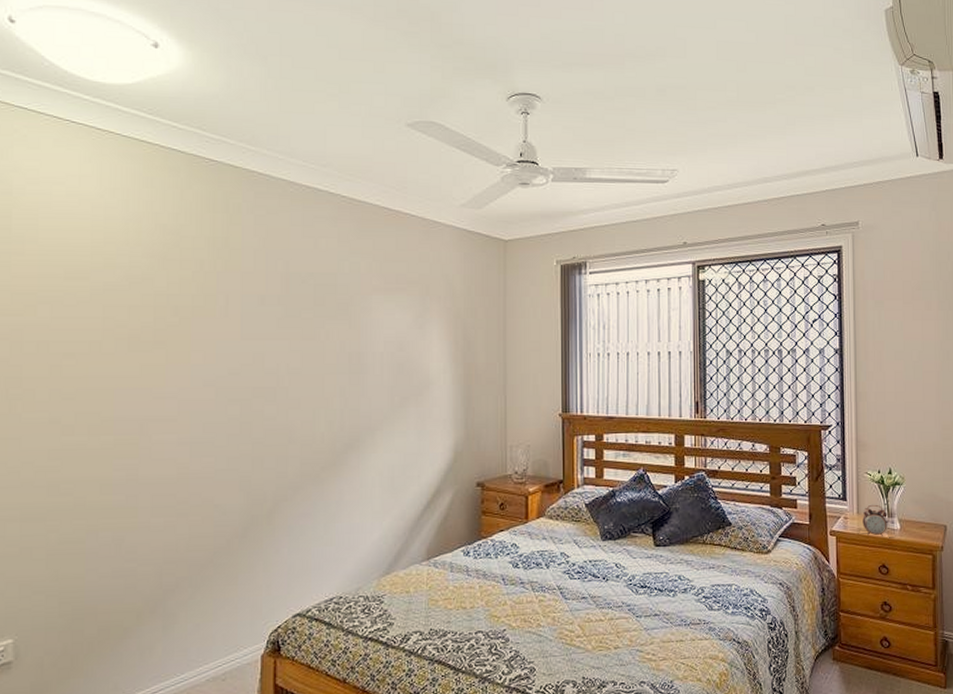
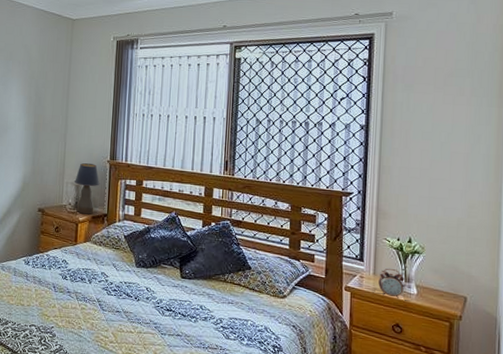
table lamp: none [519,420,552,485] -> present [74,163,100,216]

